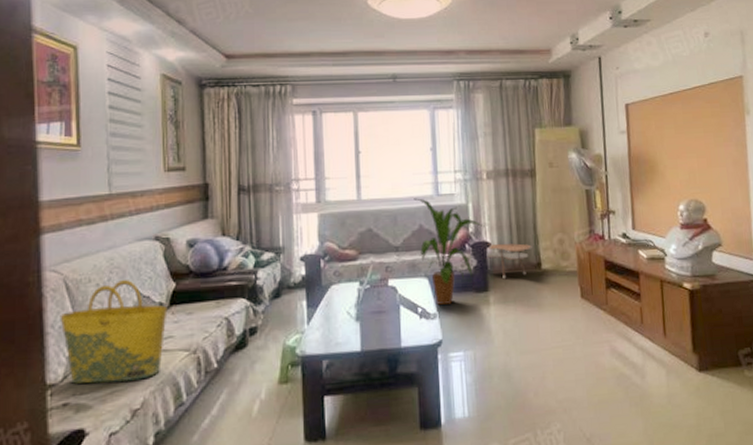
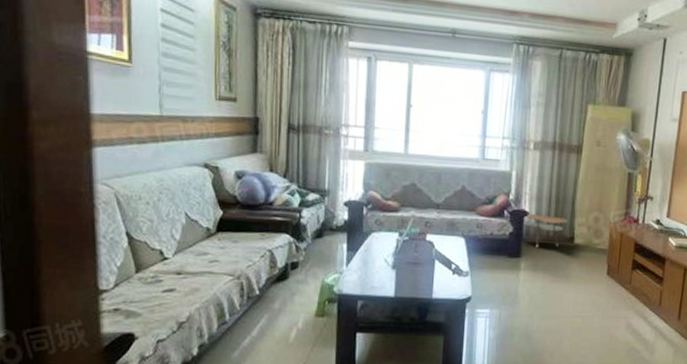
tote bag: present [60,280,168,384] -> none [111,202,214,296]
house plant: present [414,198,485,305] -> none [459,159,525,265]

